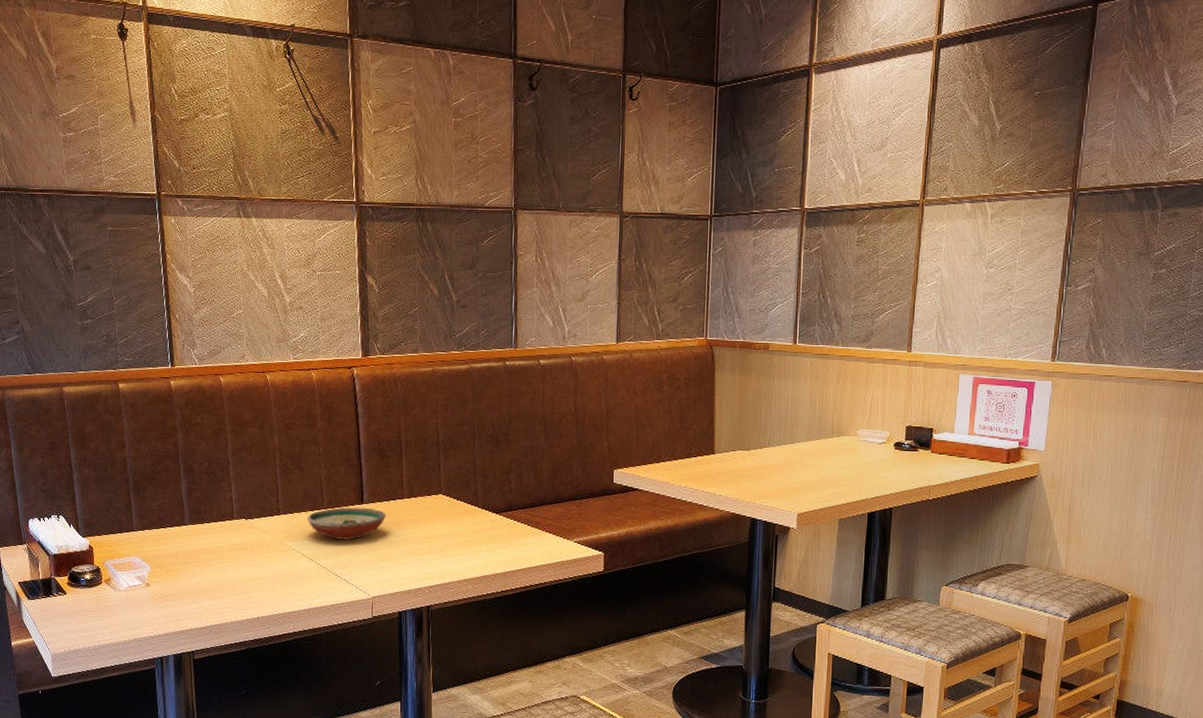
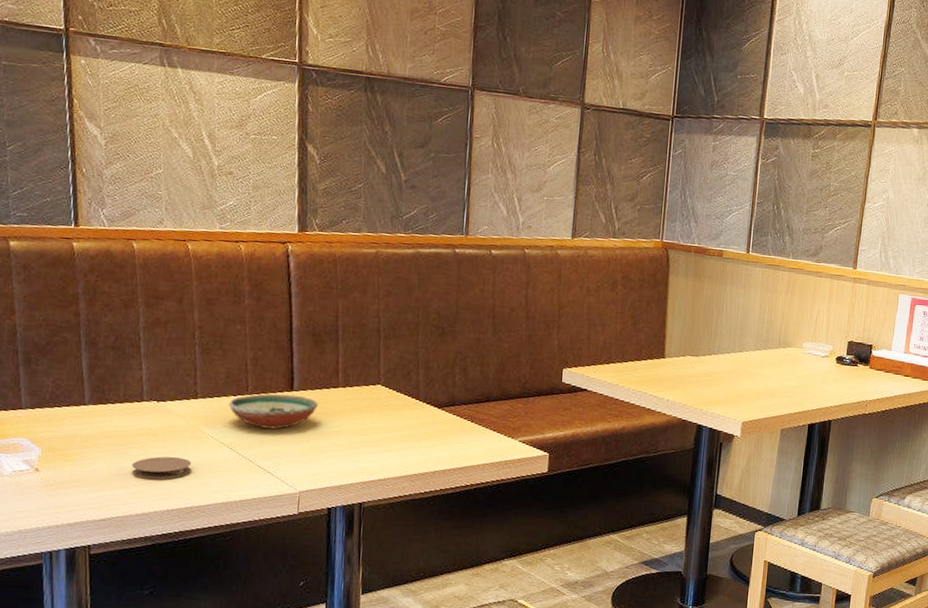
coaster: none [226,568,277,590] -> present [131,456,192,480]

